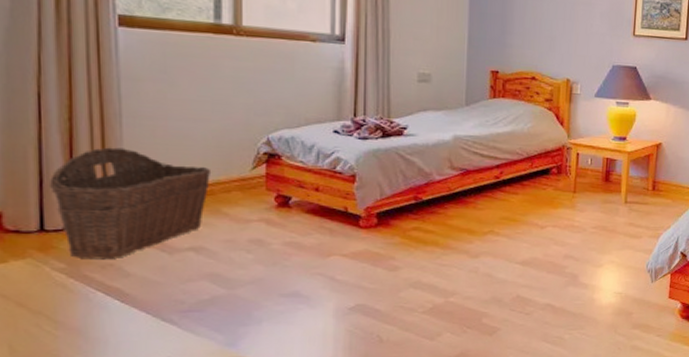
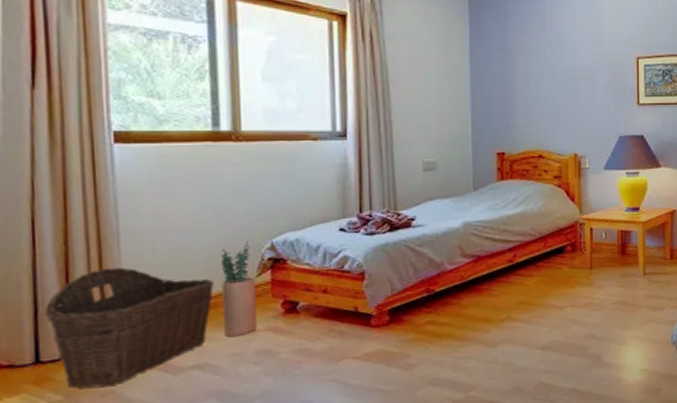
vase: none [217,134,251,225] -> present [220,241,257,338]

